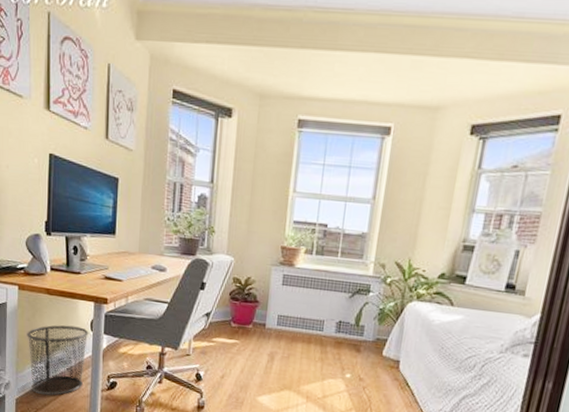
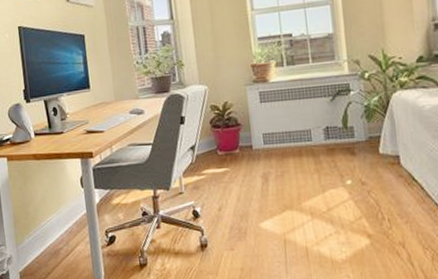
waste bin: present [27,325,89,396] -> none [21,186,82,264]

